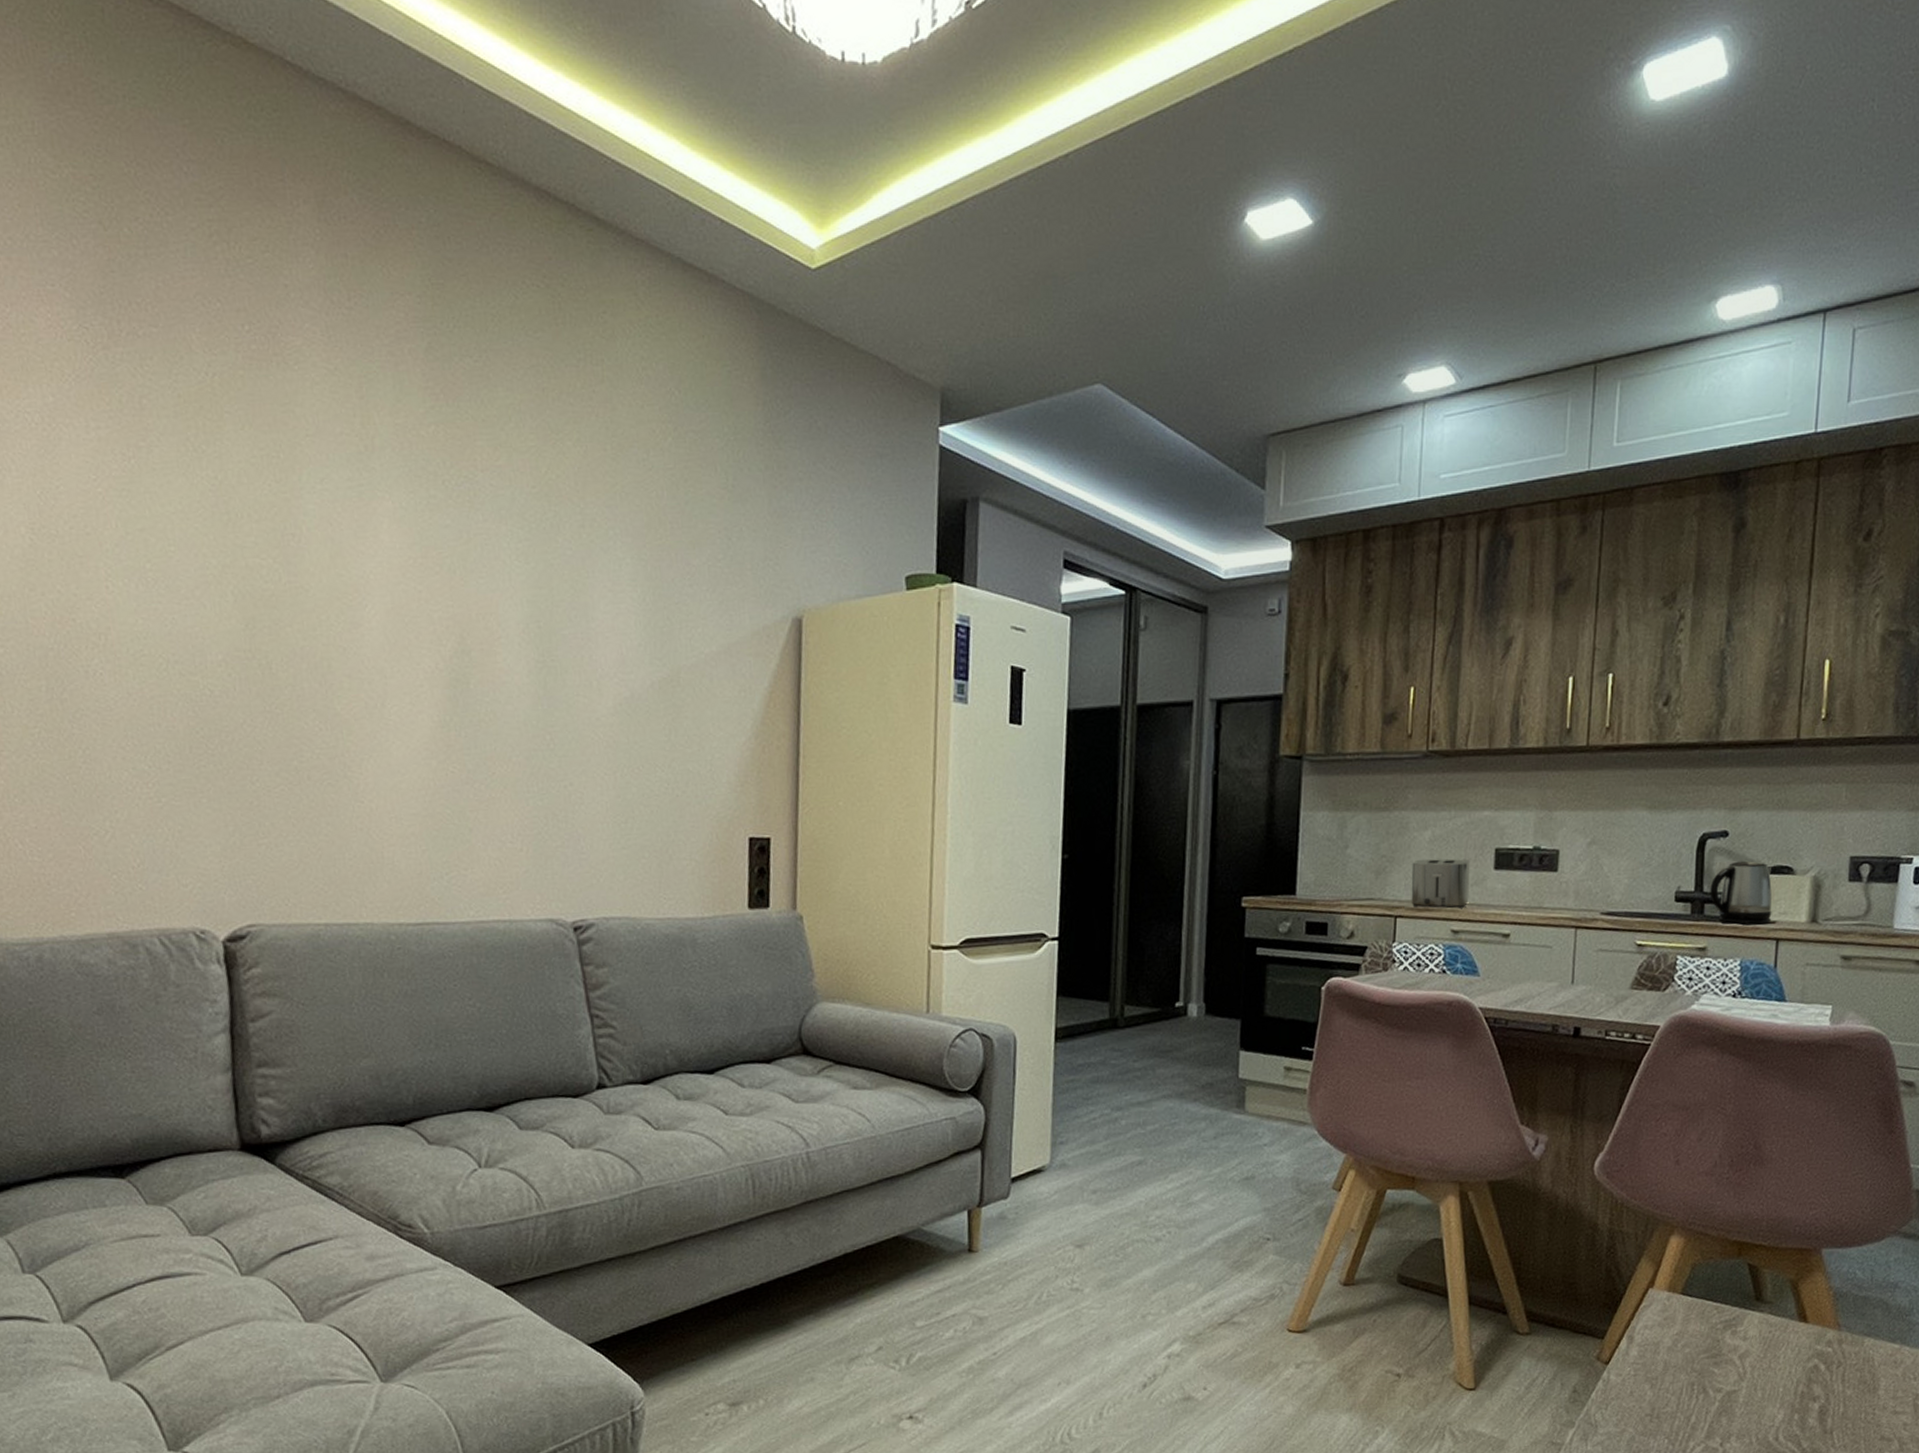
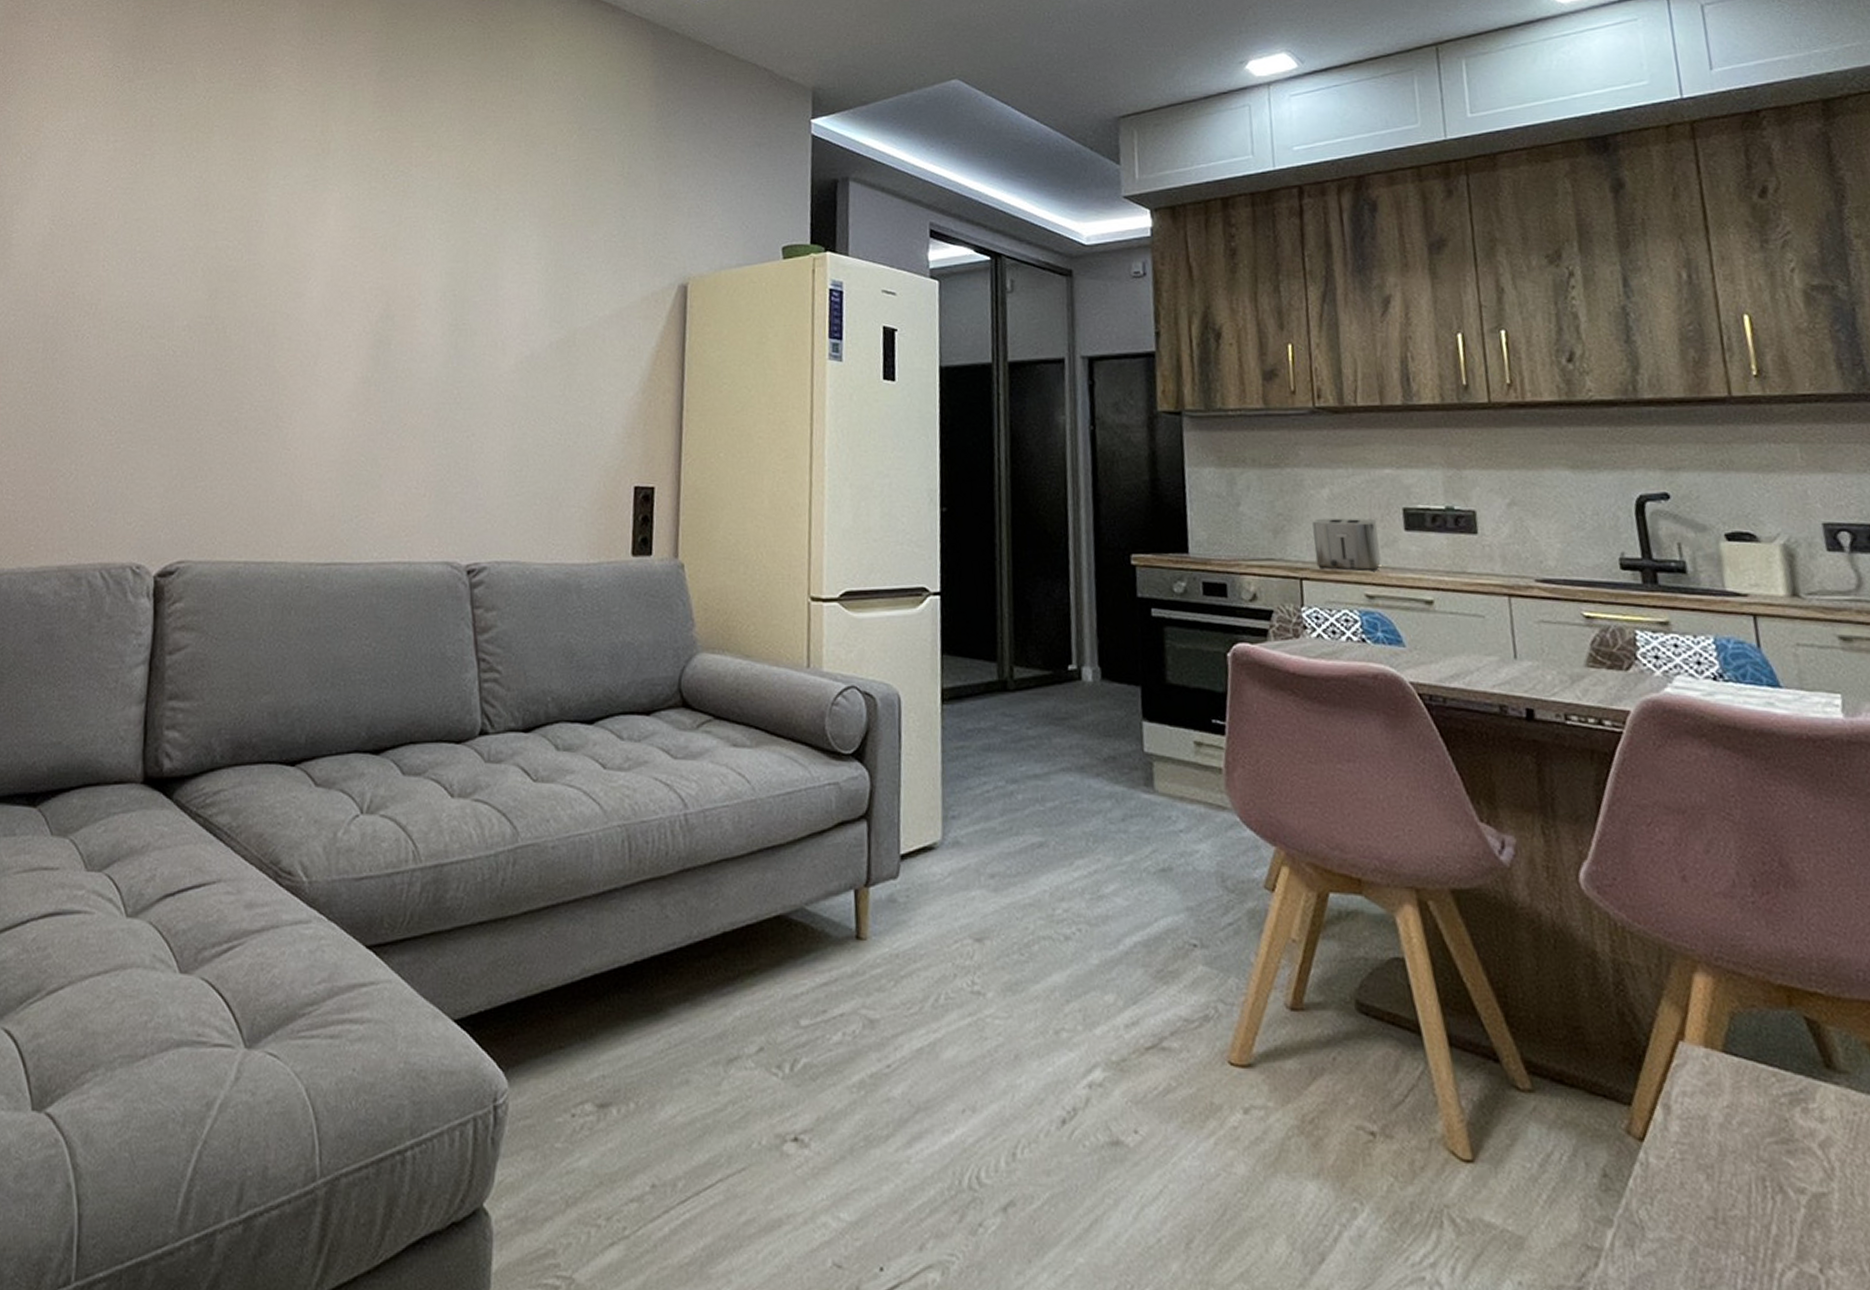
kettle: present [1710,860,1772,926] -> none [1659,525,1743,599]

